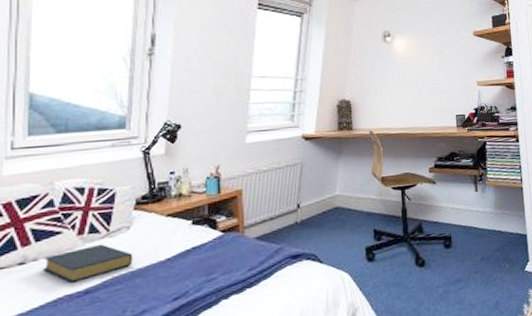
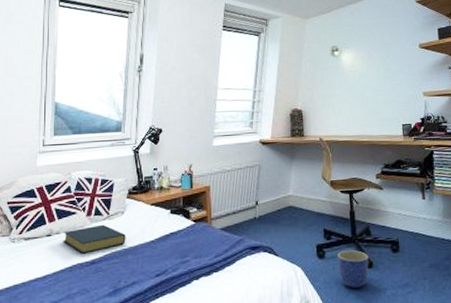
planter: none [388,249,421,290] -> present [338,249,369,288]

